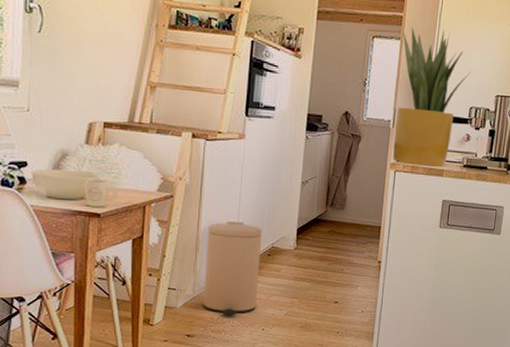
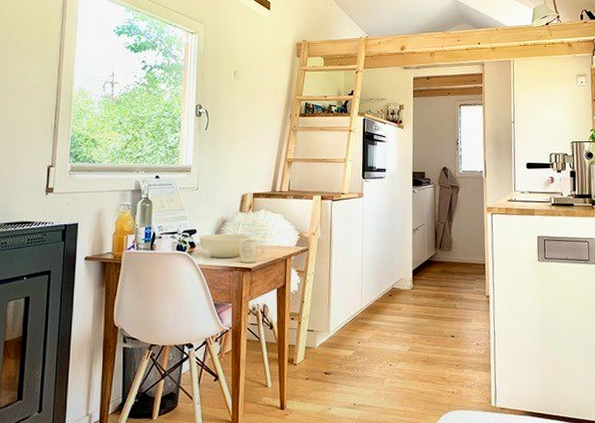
pedal bin: present [203,221,263,315] -> none [337,268,384,352]
planter: present [393,27,471,167] -> none [484,93,547,207]

